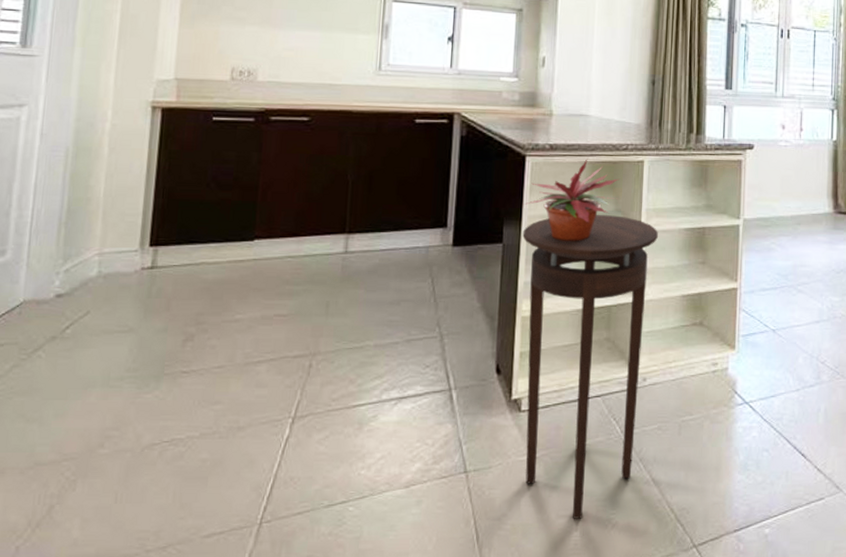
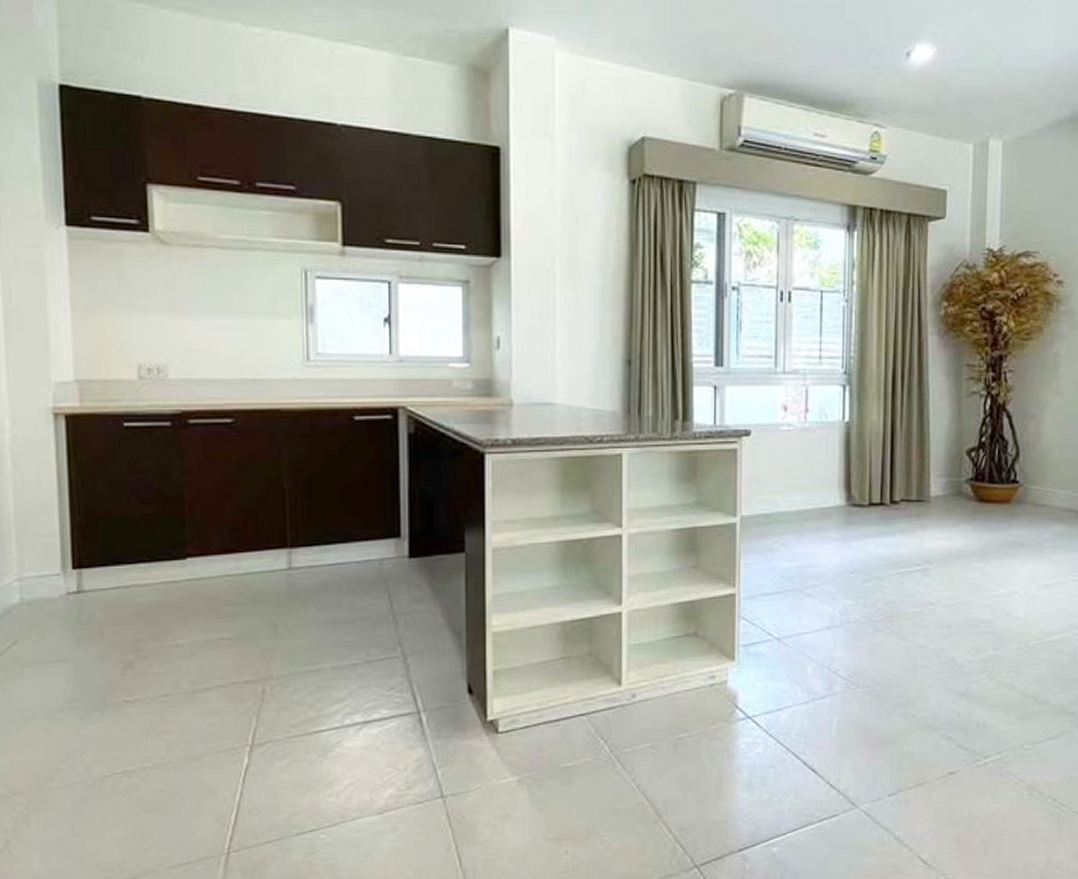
stool: present [522,215,658,519] -> none [487,517,642,842]
potted plant: present [524,159,619,241] -> none [487,454,594,548]

